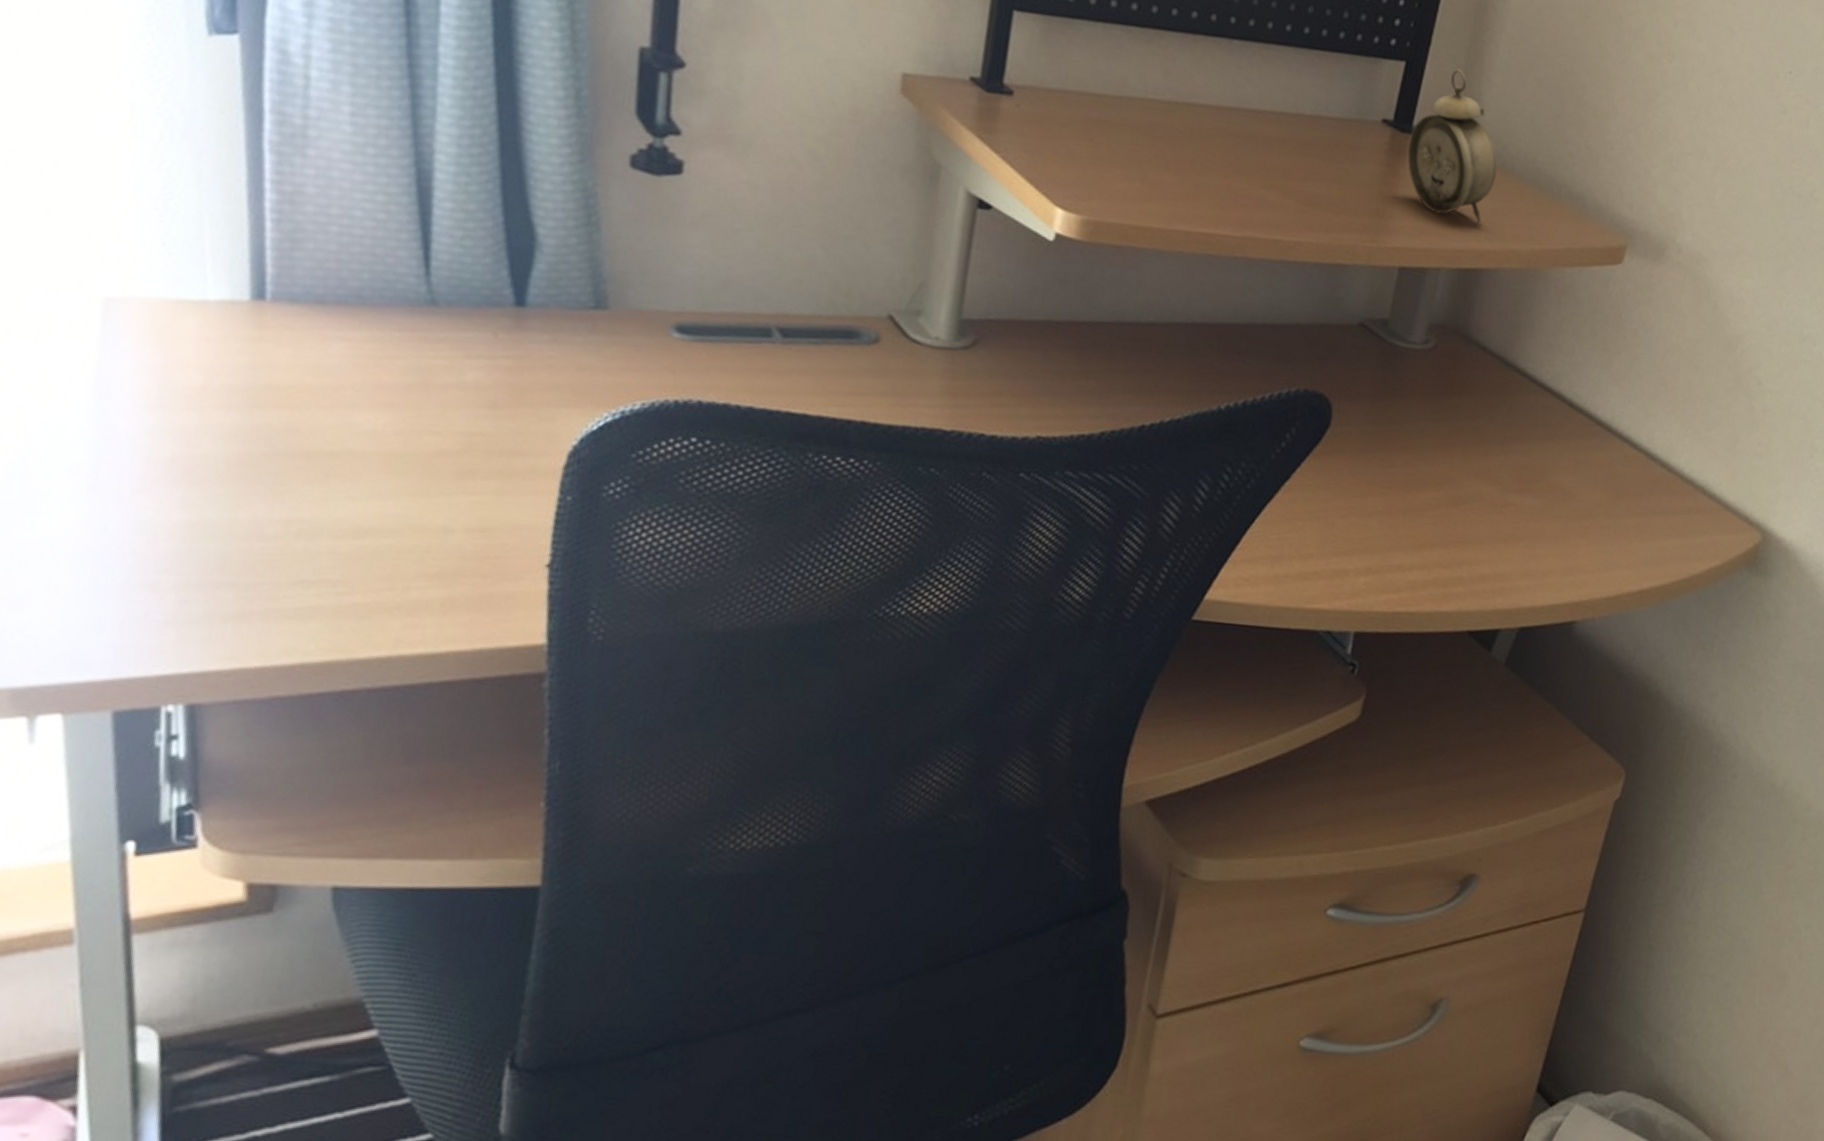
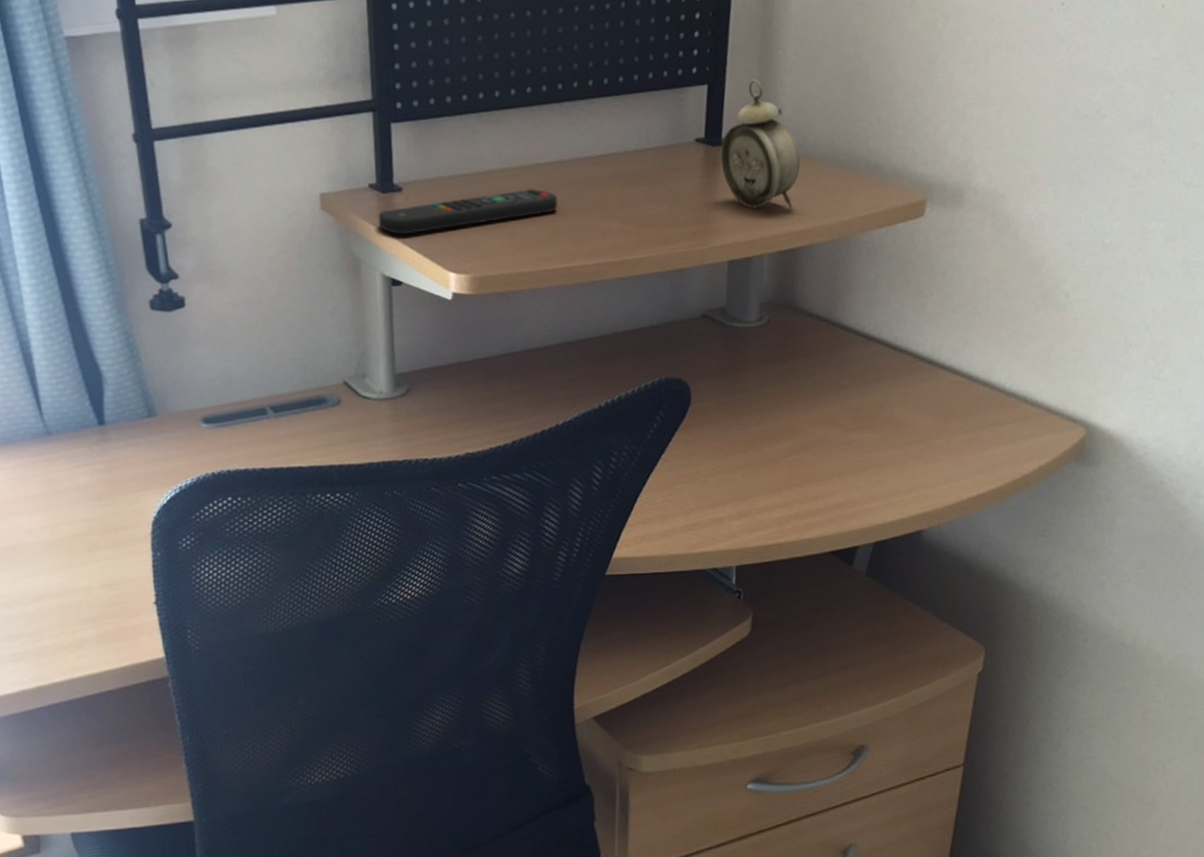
remote control: none [974,113,1208,165] -> present [378,189,559,235]

